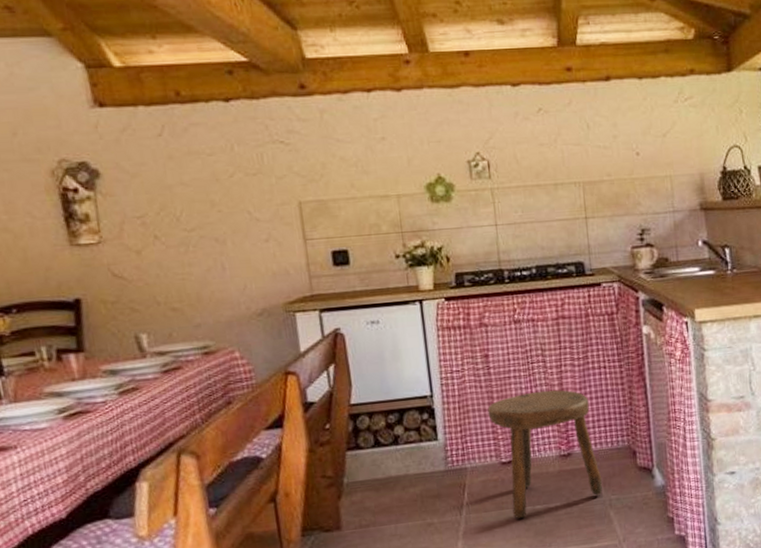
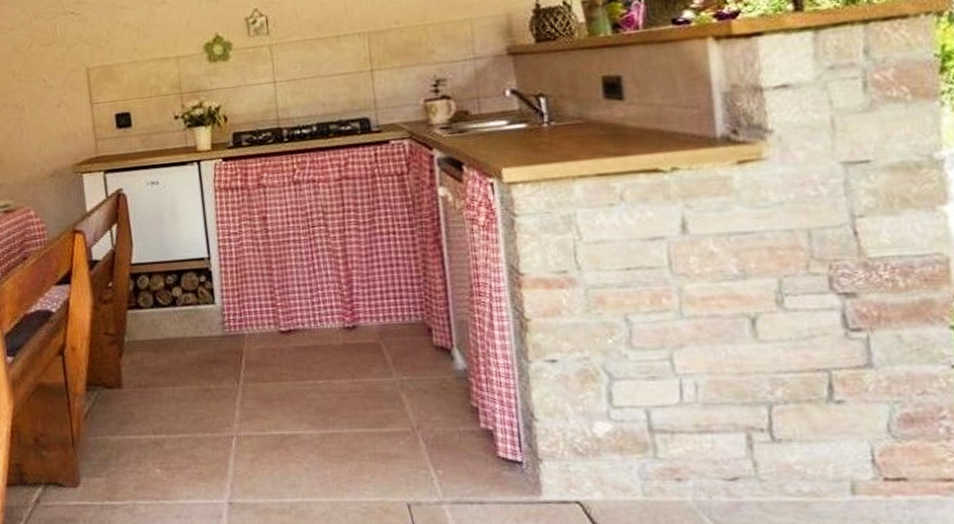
stool: present [487,390,603,519] -> none [266,256,393,393]

